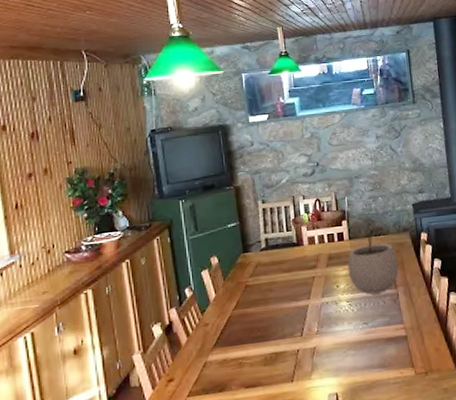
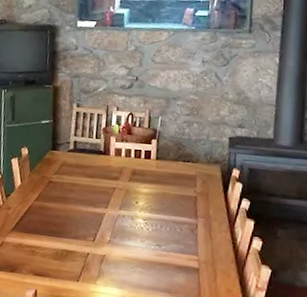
plant pot: present [347,230,399,295] -> none [149,155,203,220]

